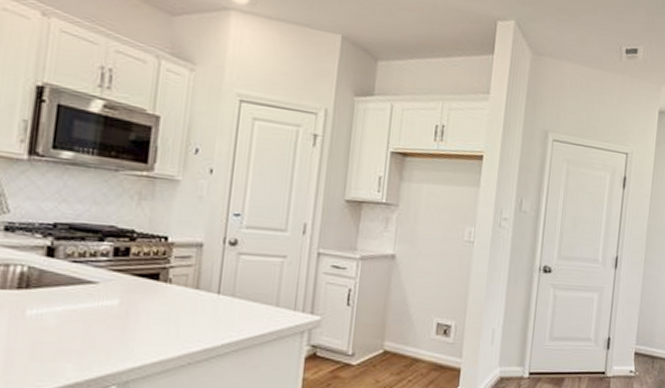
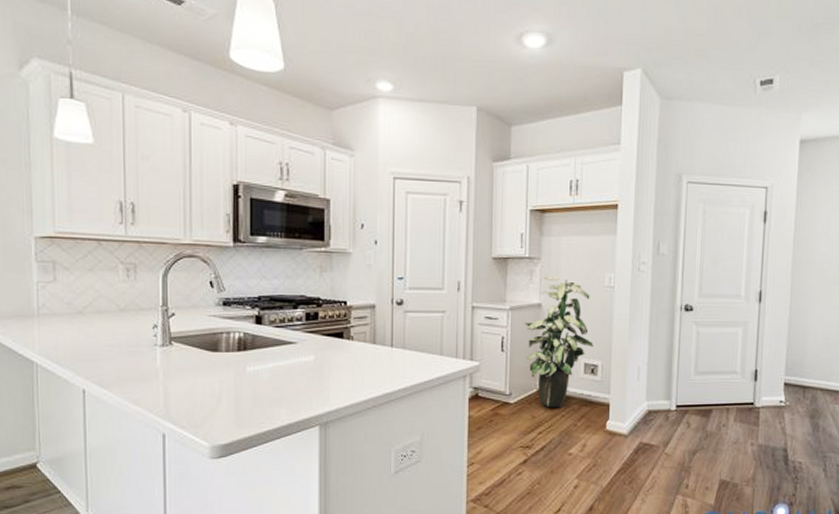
indoor plant: none [373,224,448,372] -> present [524,275,594,408]

